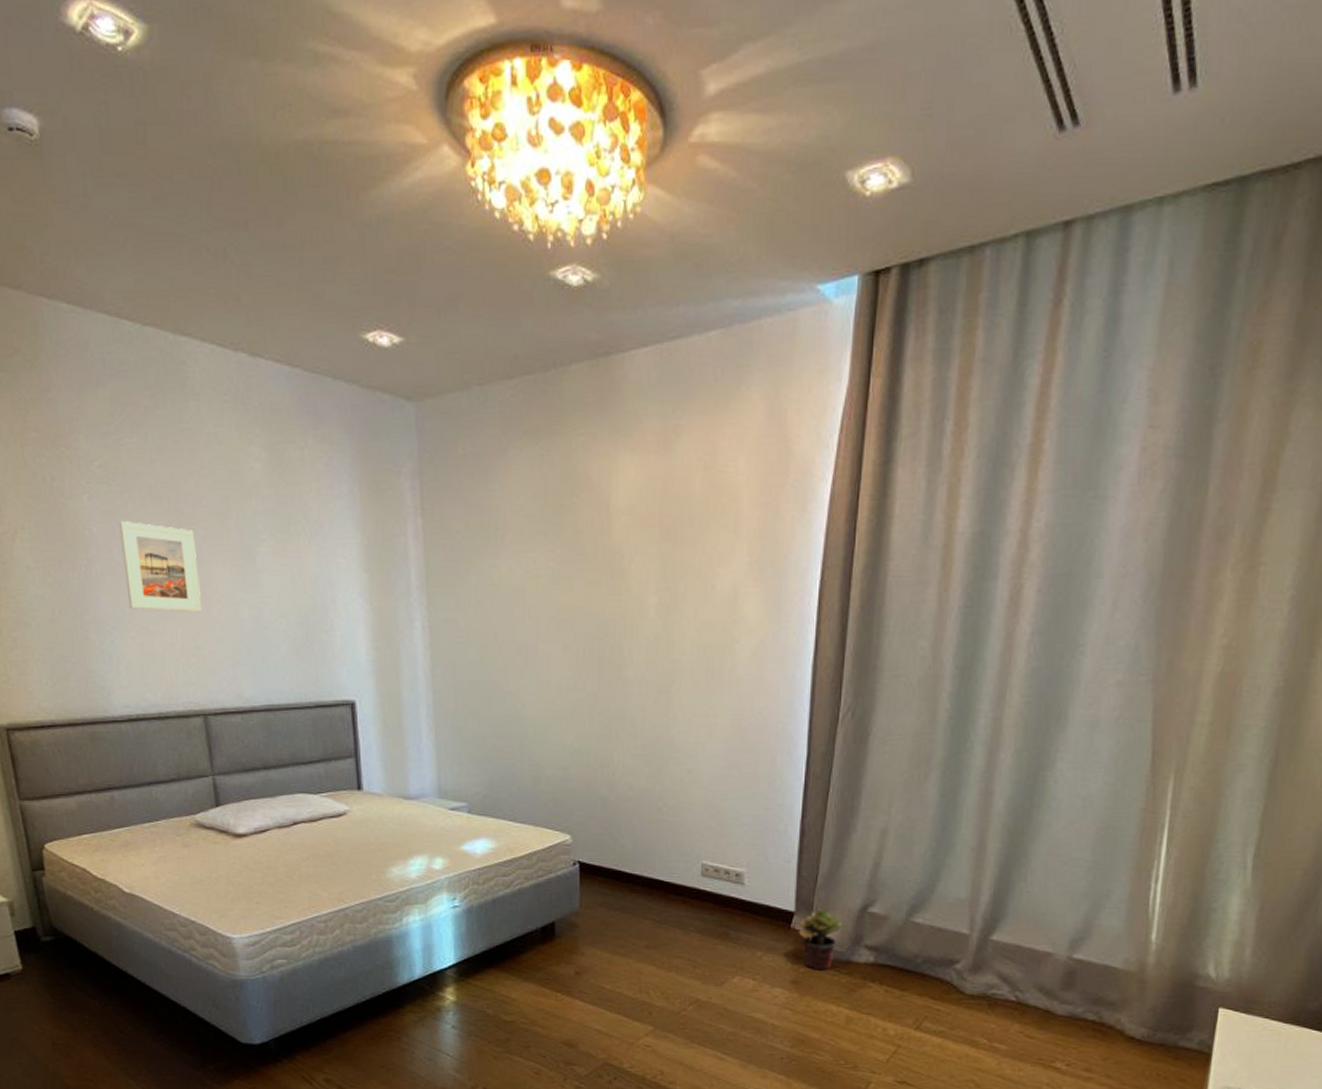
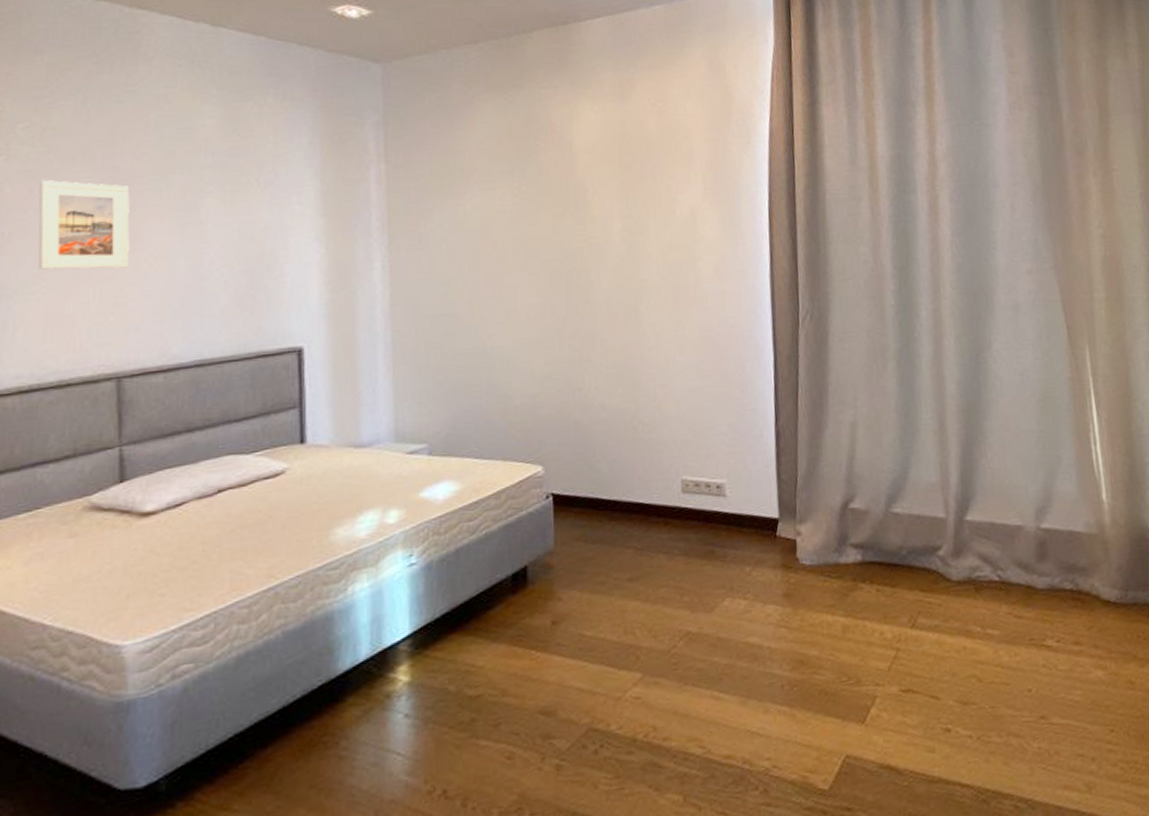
potted plant: present [798,909,843,971] -> none [784,511,828,579]

